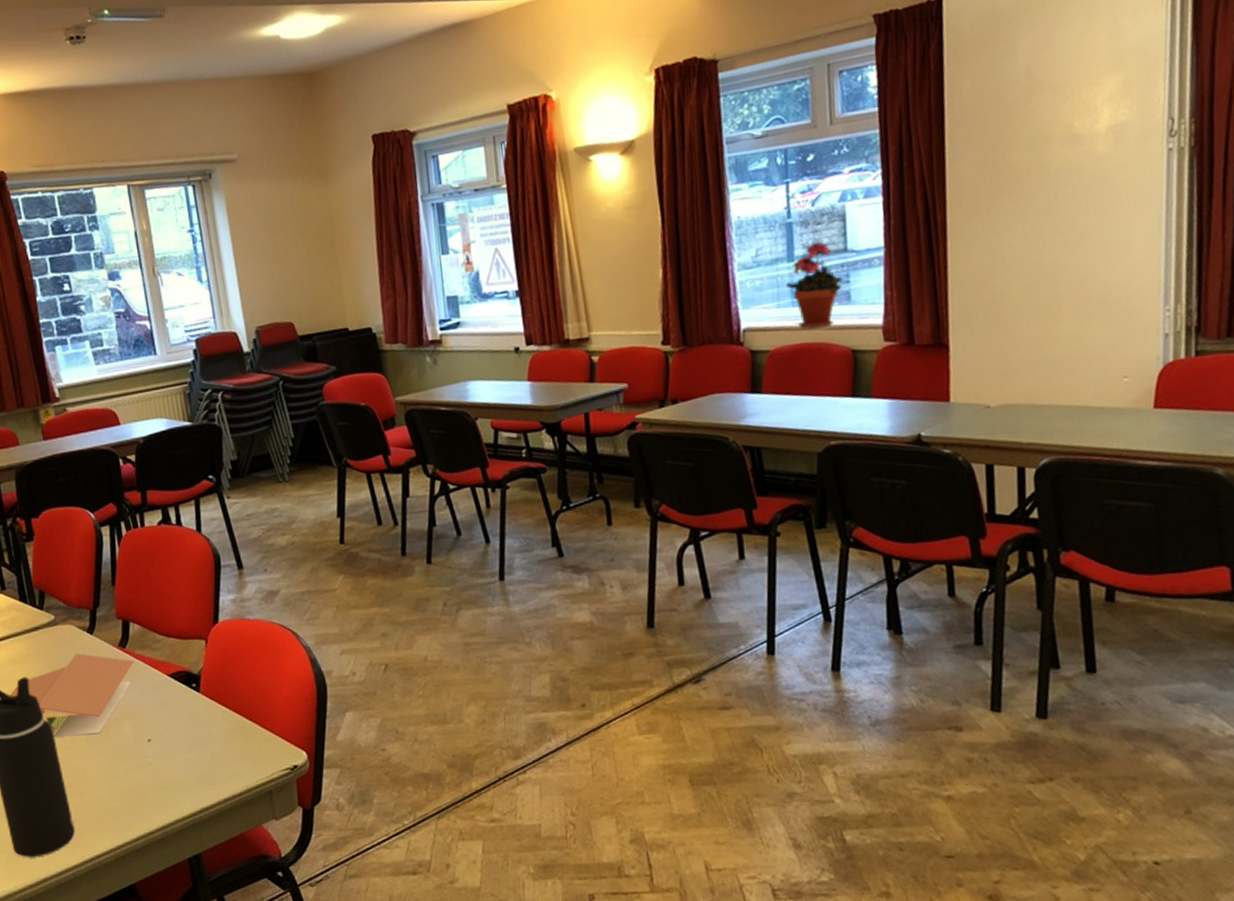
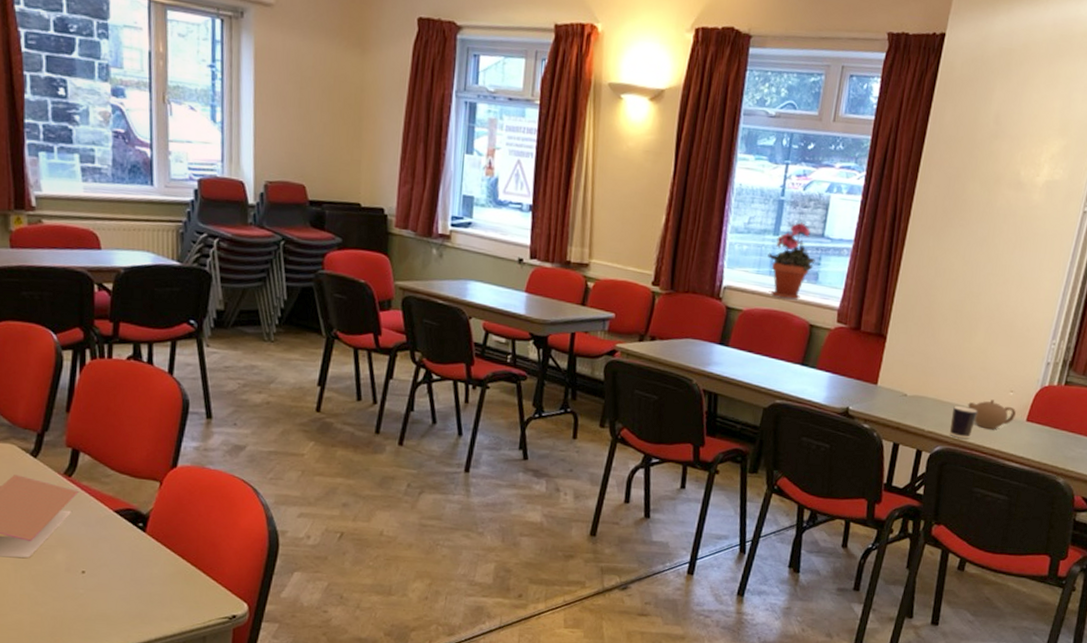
mug: none [1052,405,1087,444] -> present [949,406,978,439]
teapot: none [1071,391,1138,428] -> present [968,399,1016,430]

